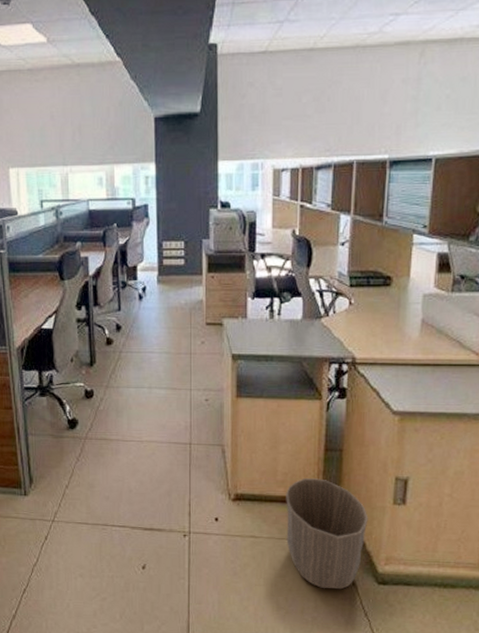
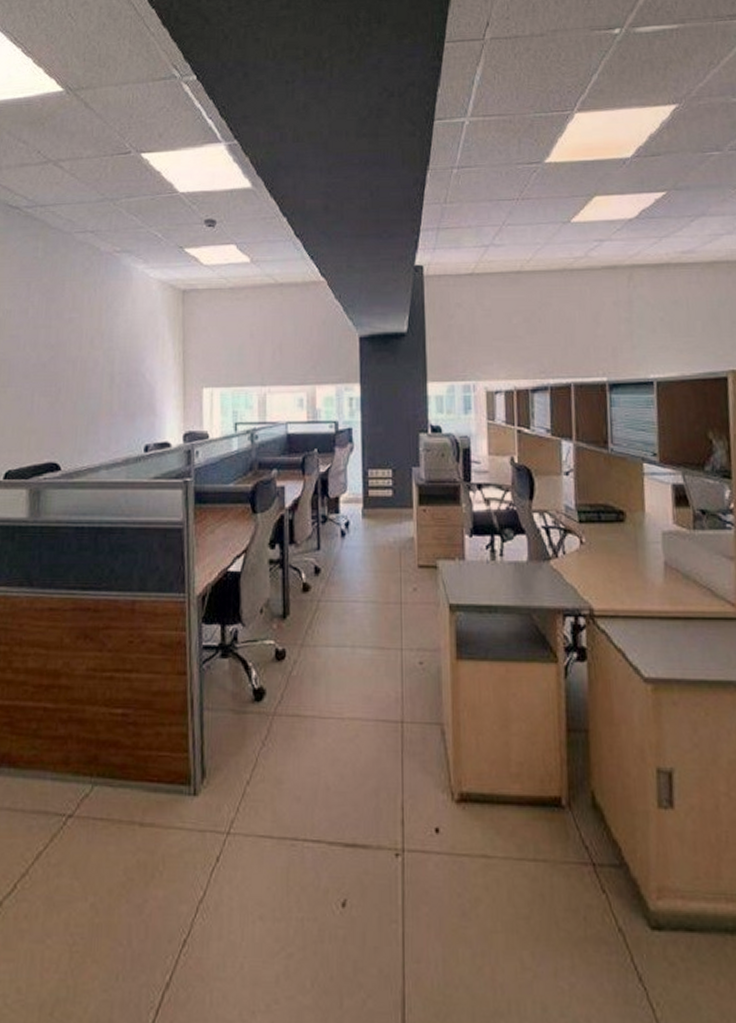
waste basket: present [286,478,369,590] -> none [523,770,630,939]

